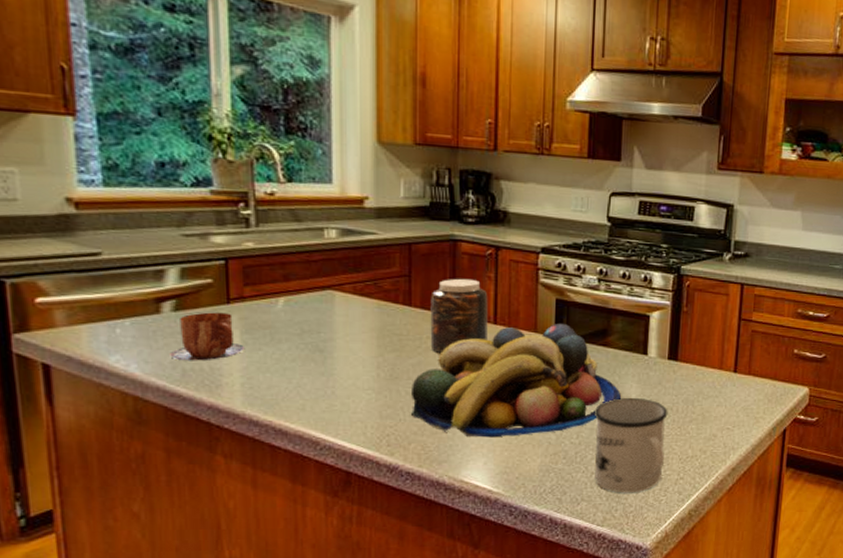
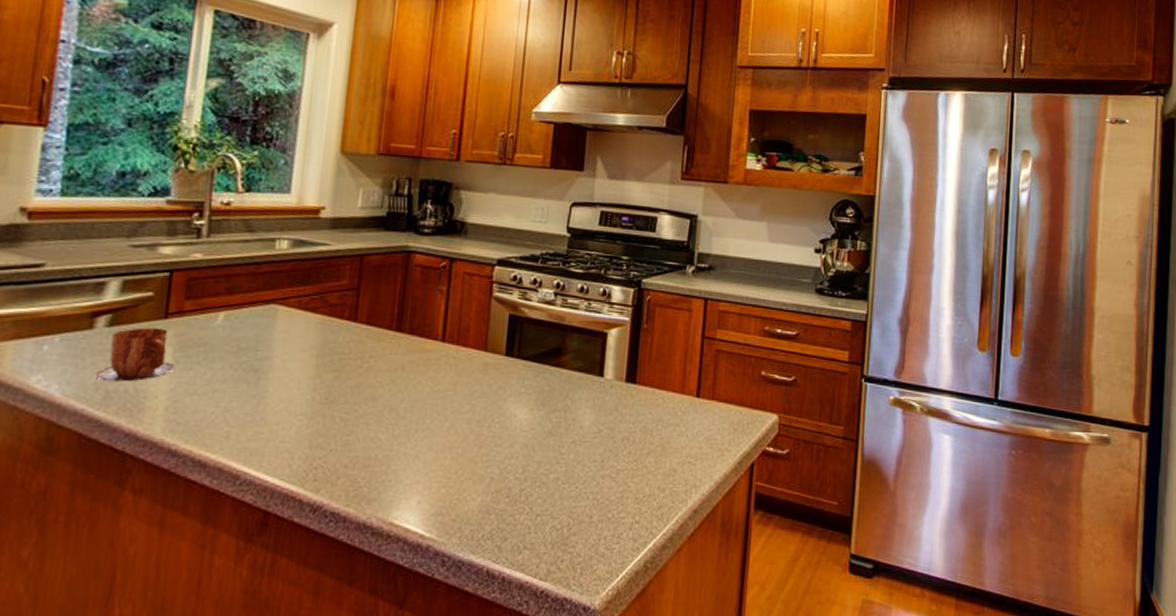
fruit bowl: present [410,323,621,438] -> none [342,340,573,472]
jar: present [430,278,488,354] -> none [372,292,438,375]
mug: present [594,398,668,493] -> none [540,426,624,540]

